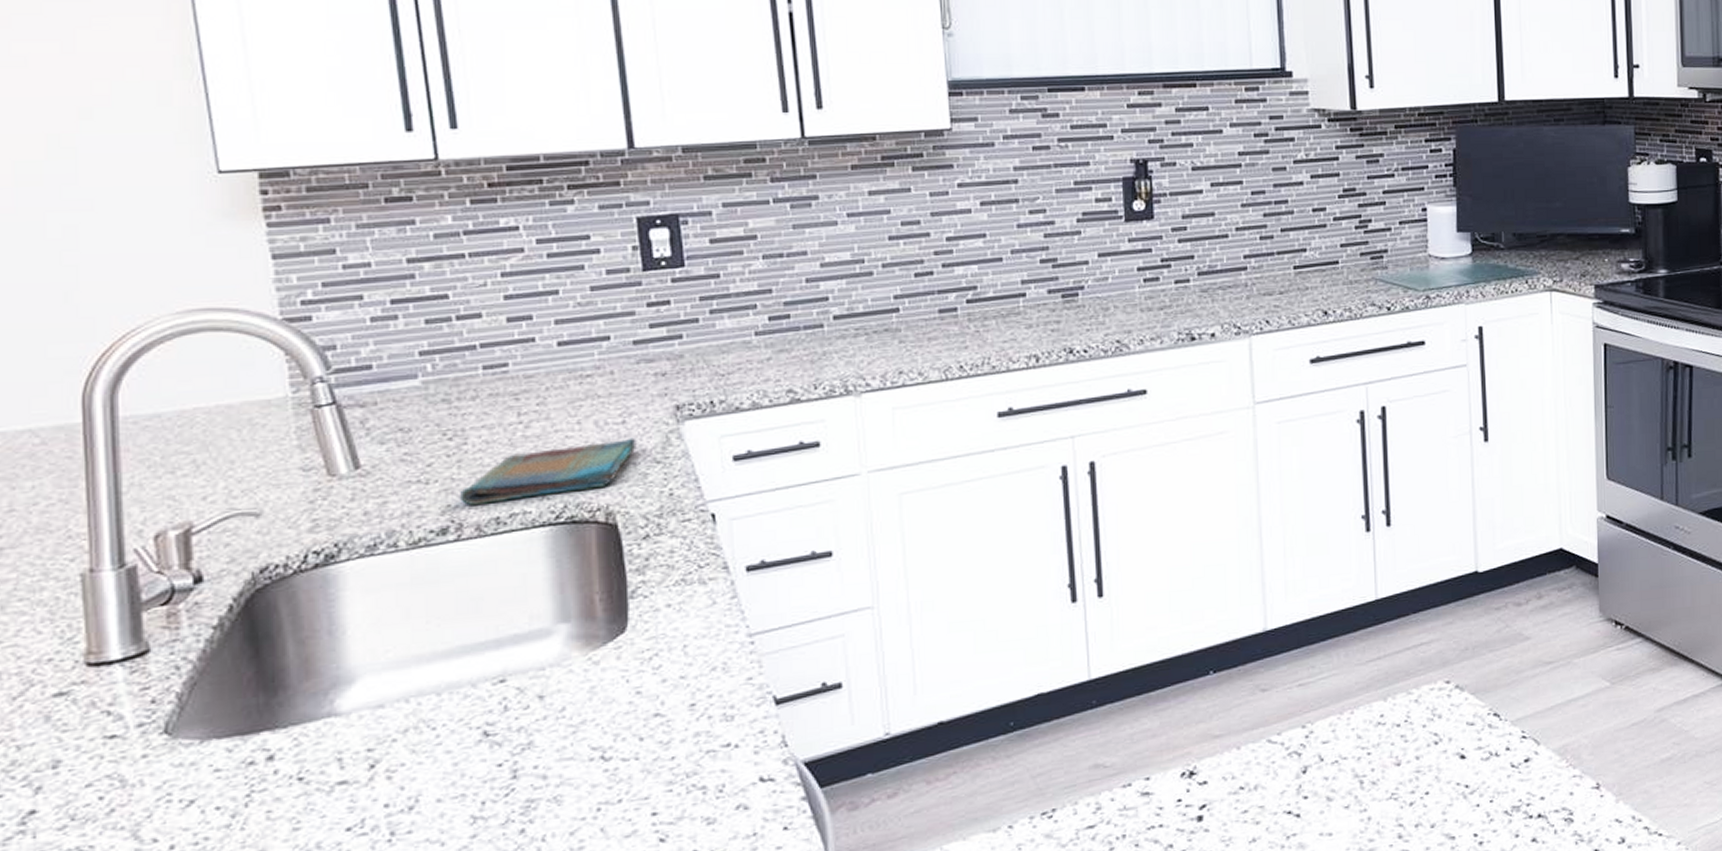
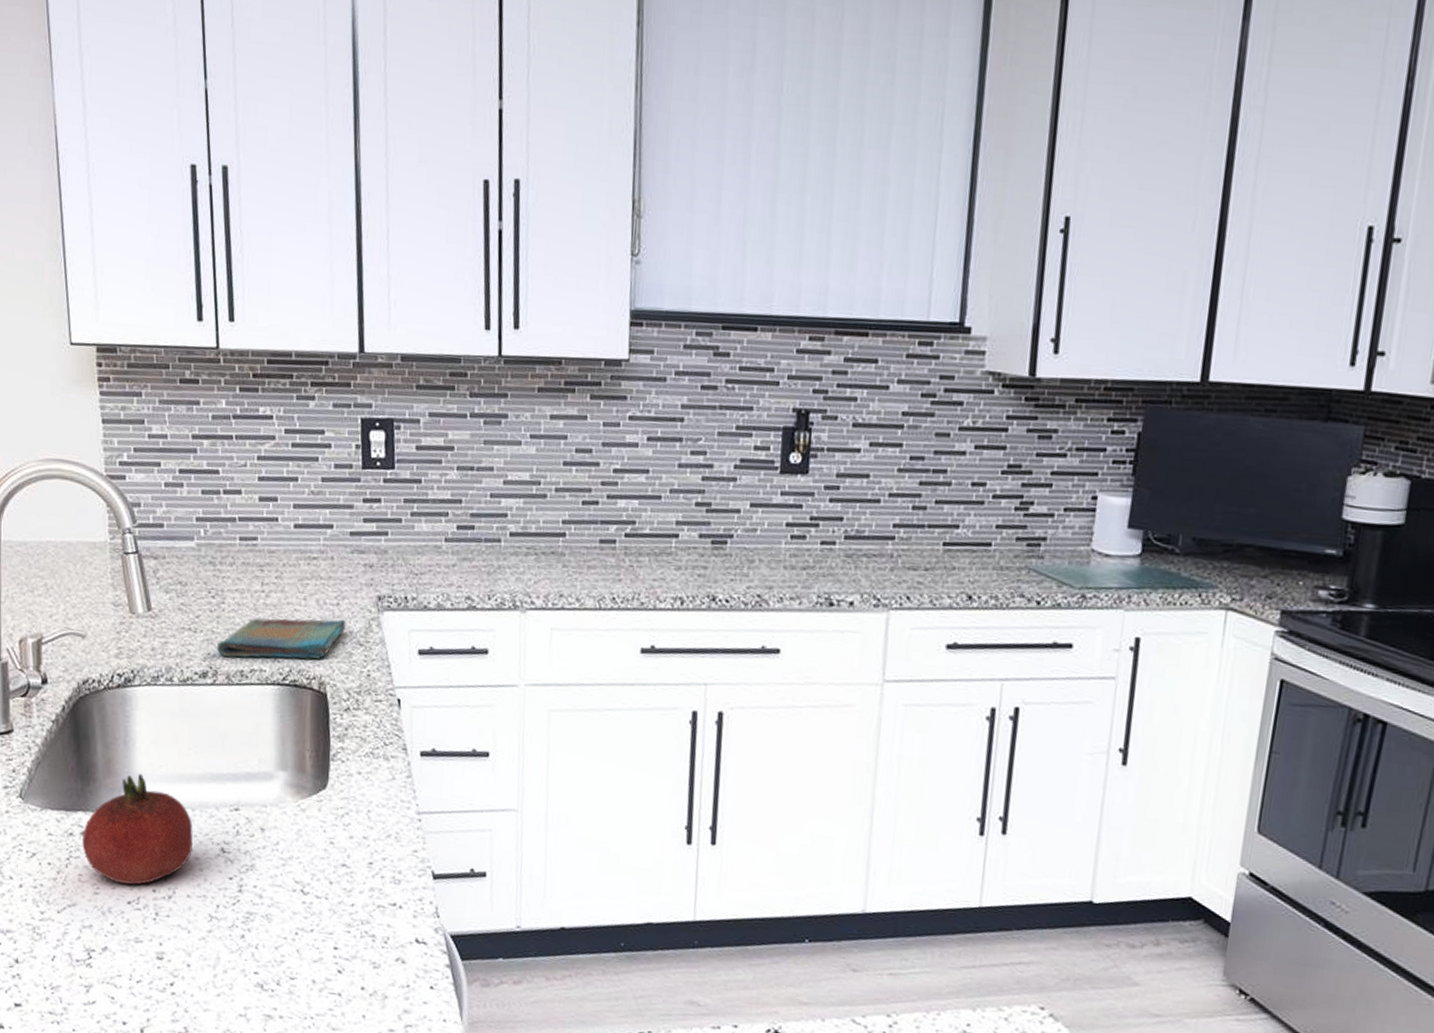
fruit: none [270,665,441,809] -> present [82,773,193,885]

